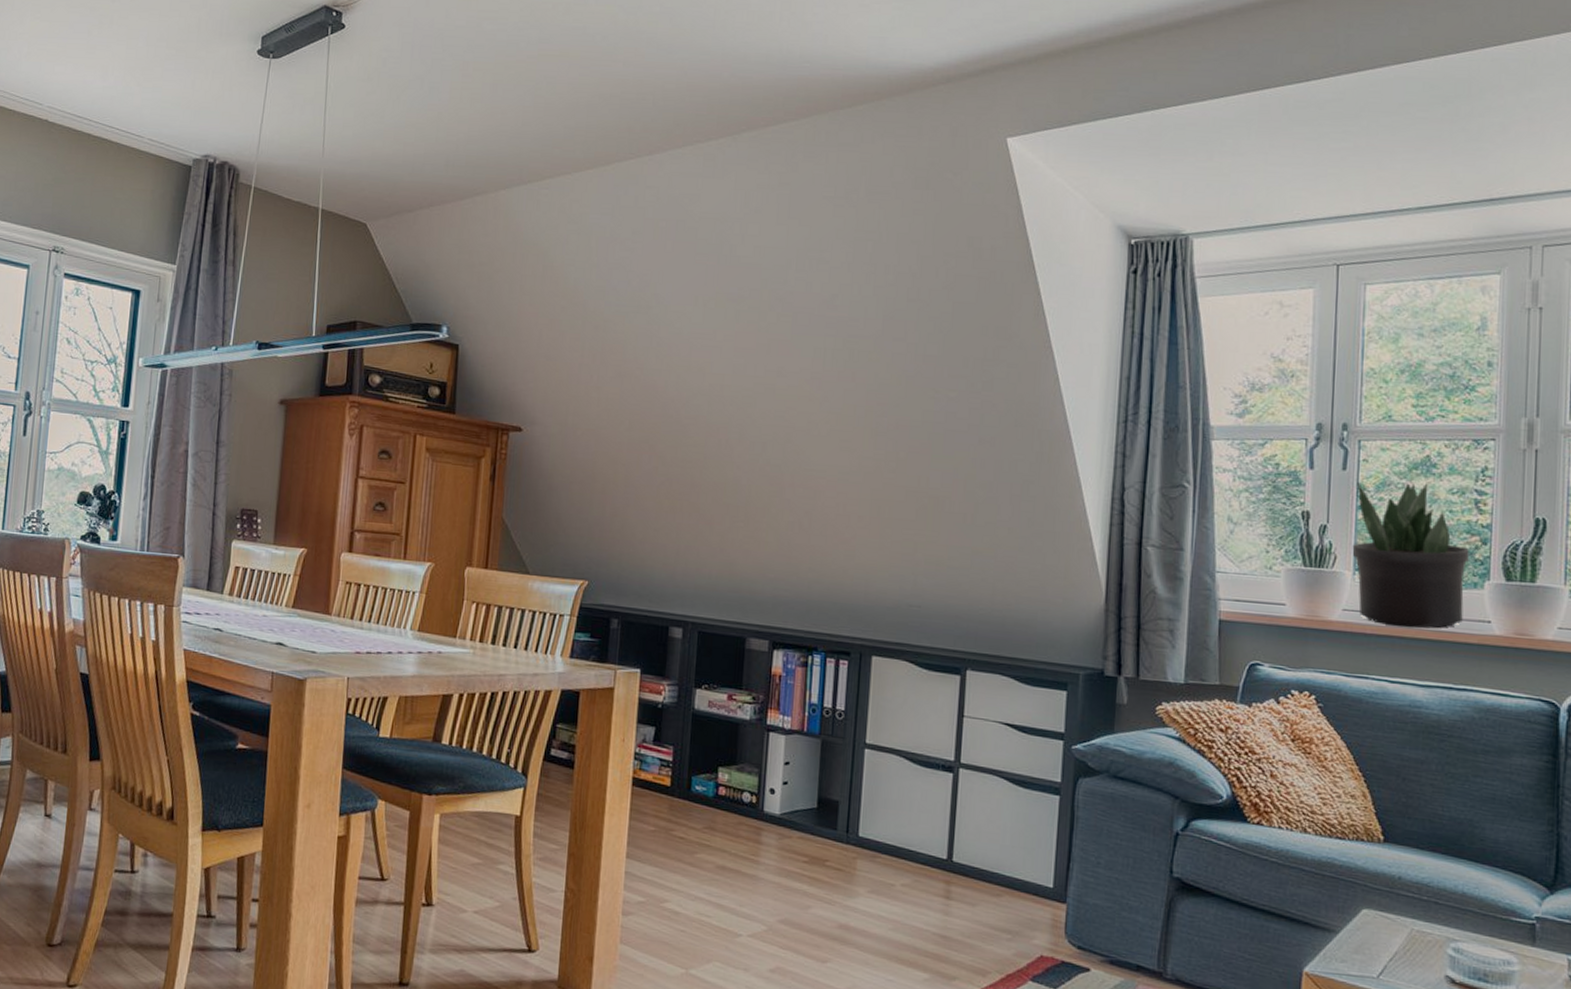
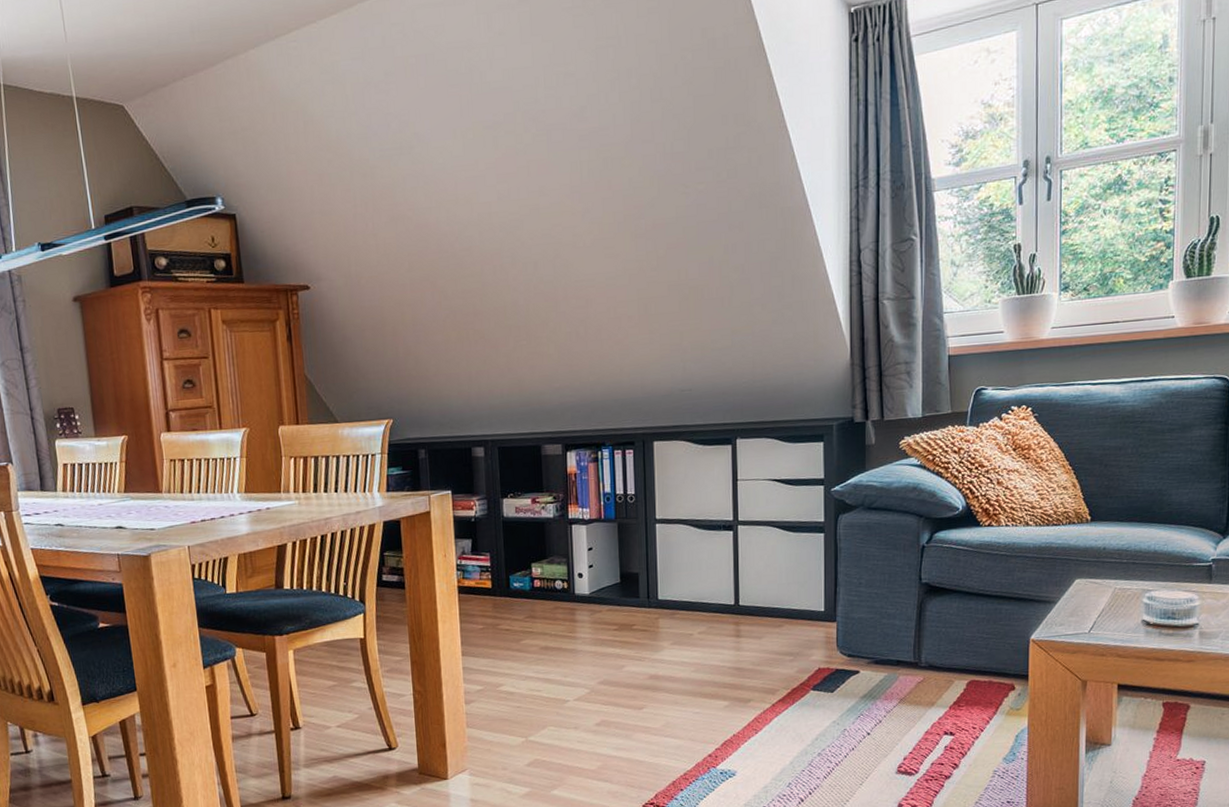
planter: present [1352,482,1469,629] -> none [1058,200,1156,335]

